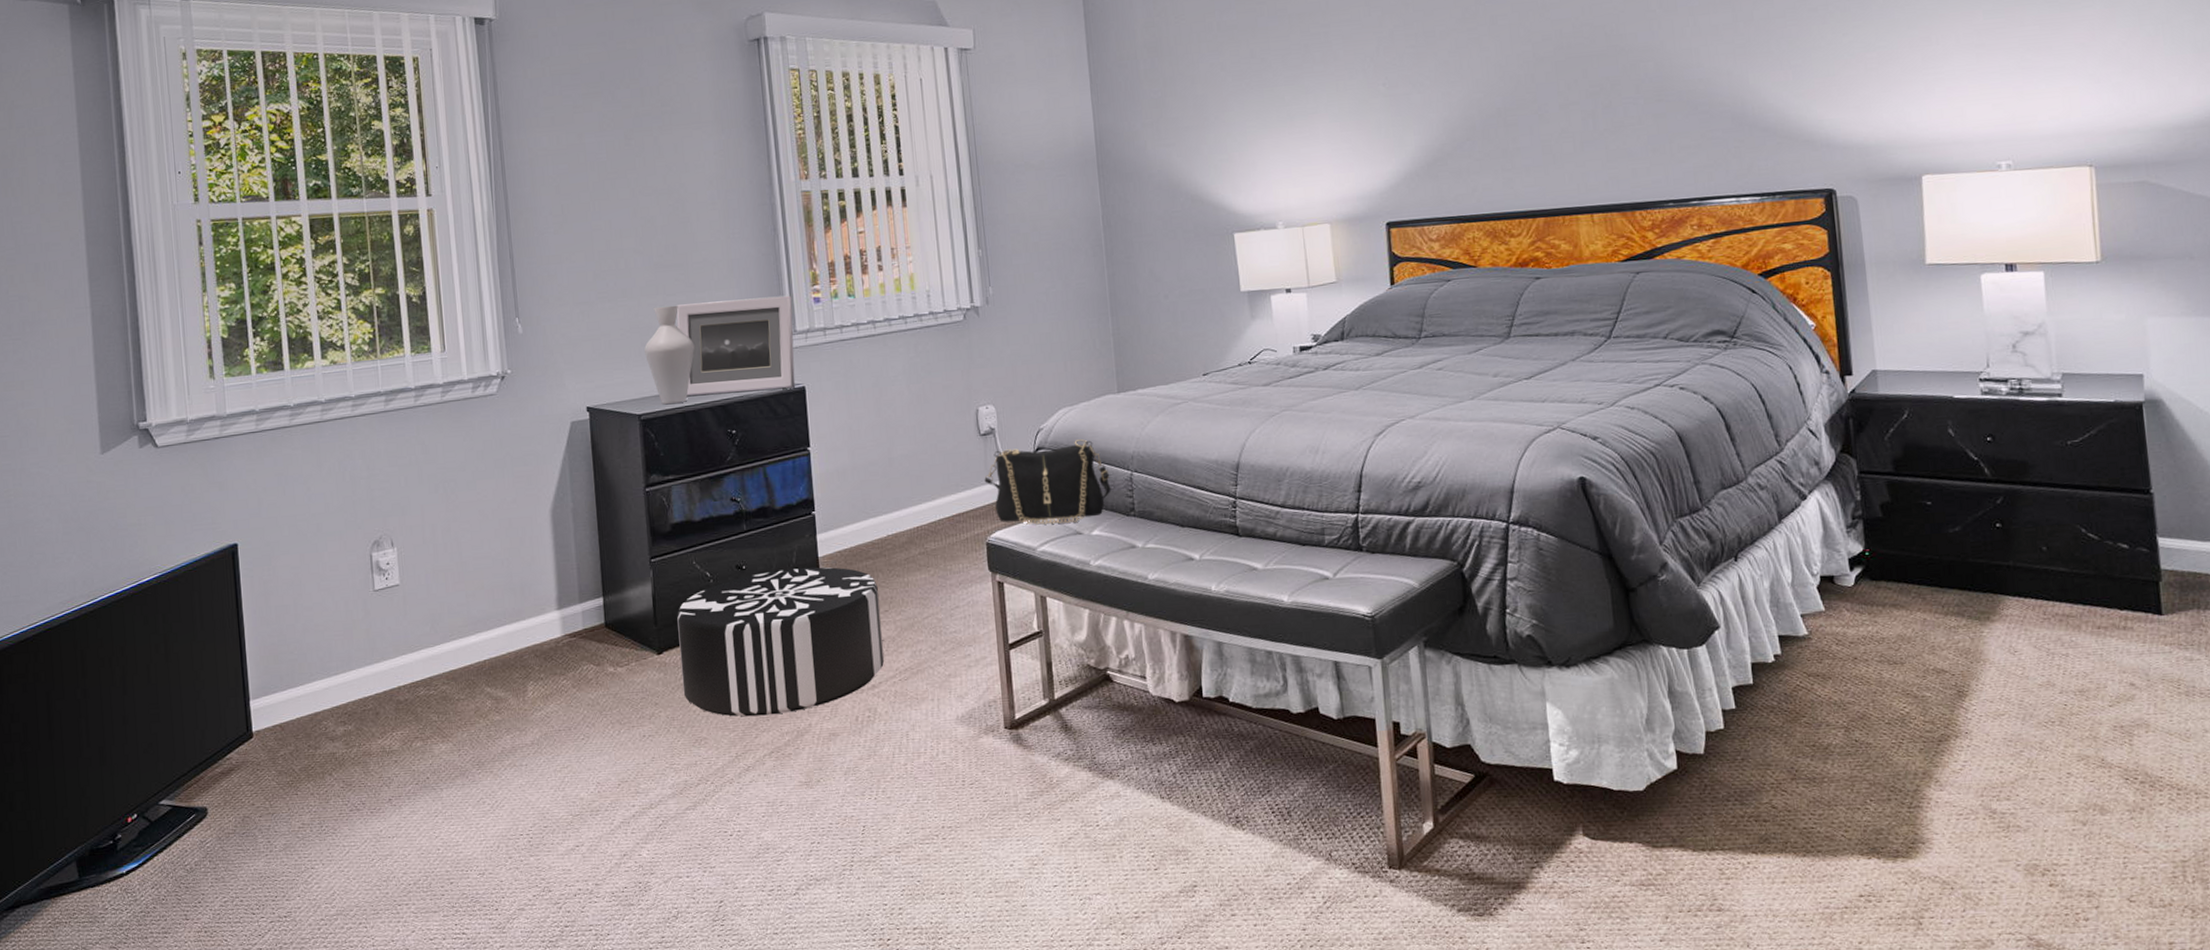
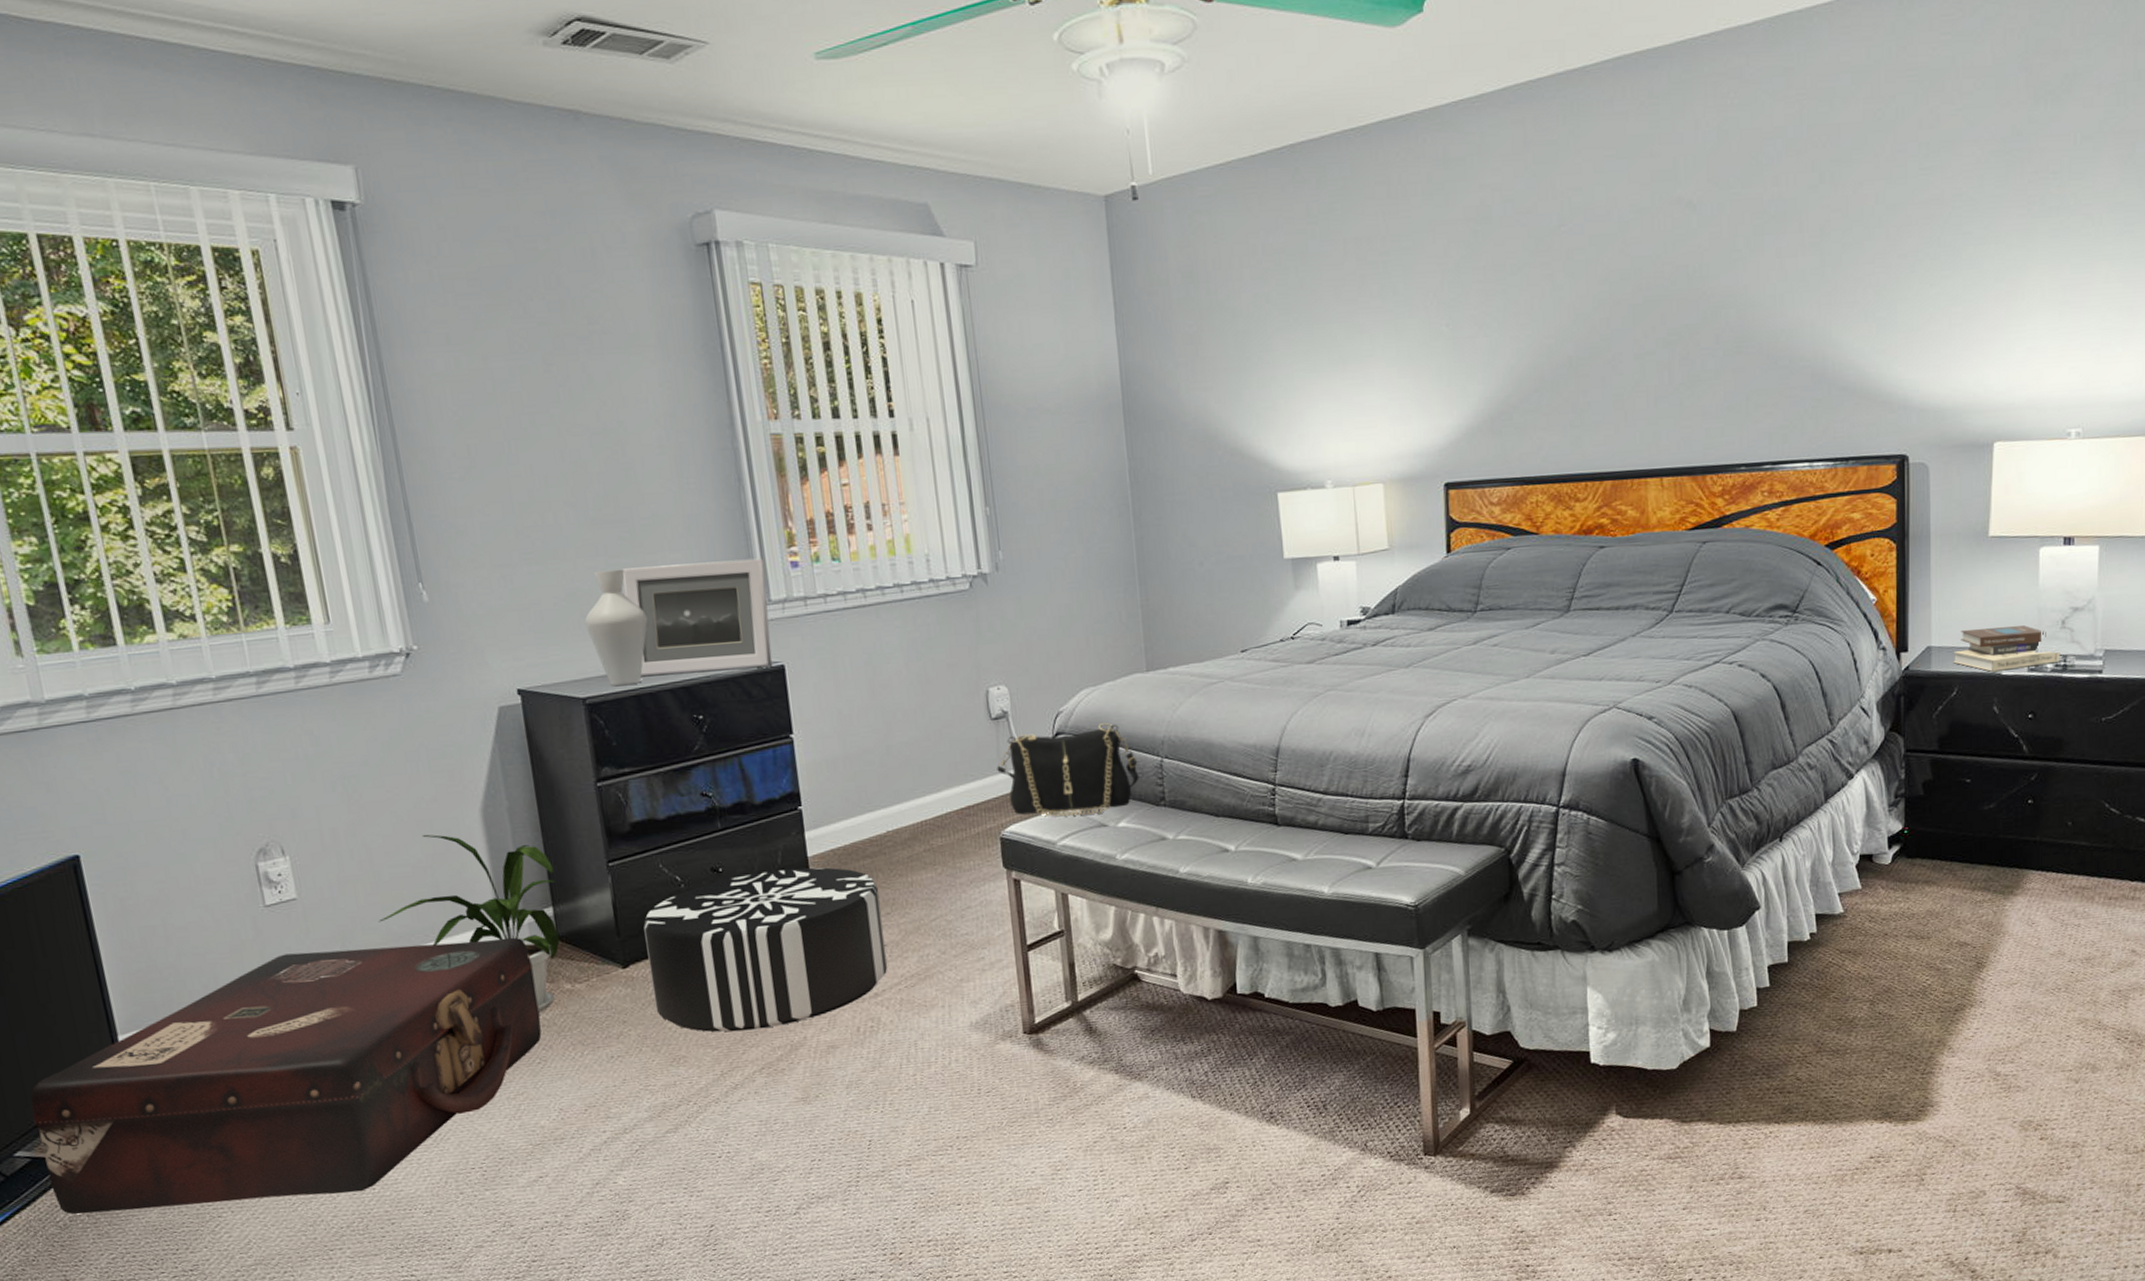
suitcase: none [177,623,587,860] -> present [30,937,542,1215]
house plant: none [462,531,607,693] -> present [378,834,560,1013]
books: none [1900,349,2015,395] -> present [1953,625,2060,672]

